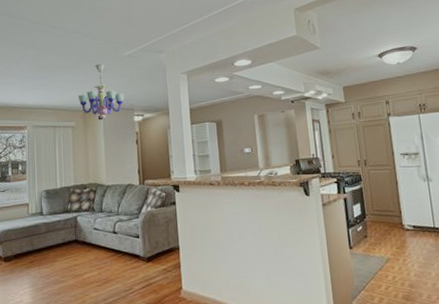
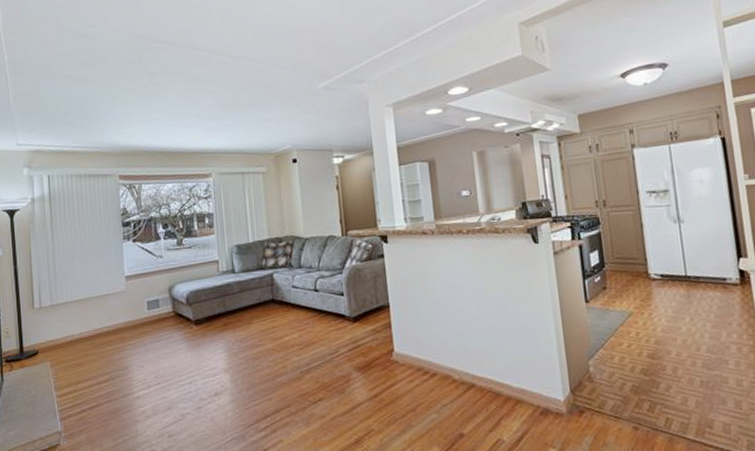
chandelier: present [78,64,124,119] -> none [268,98,321,163]

